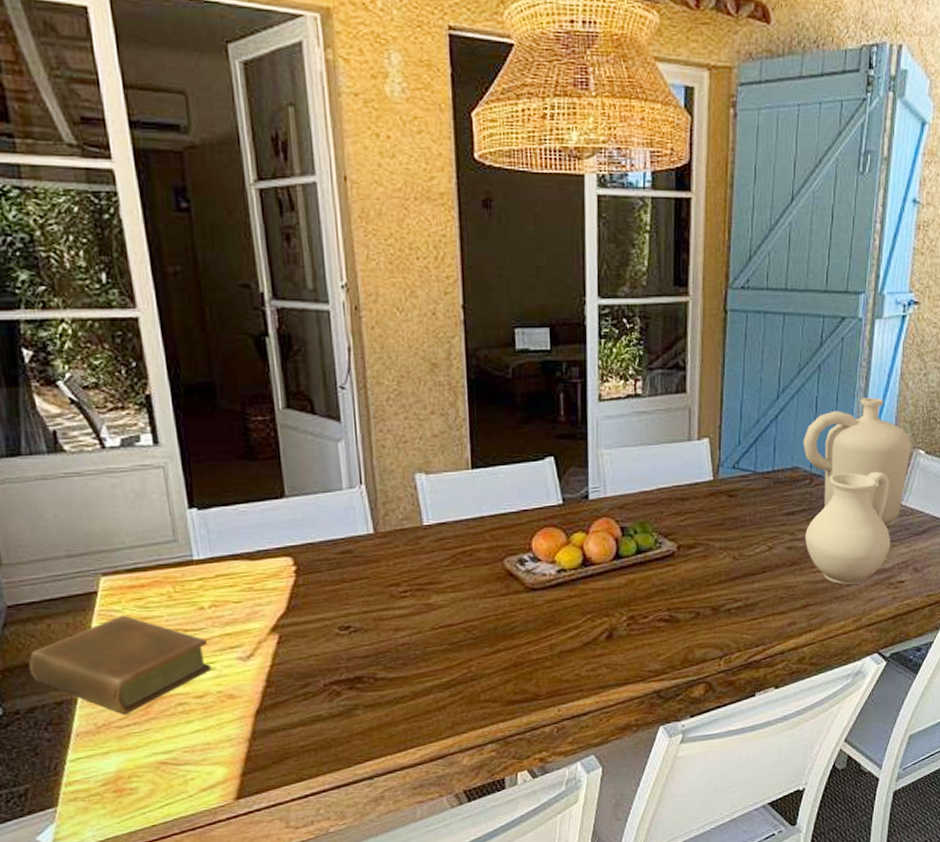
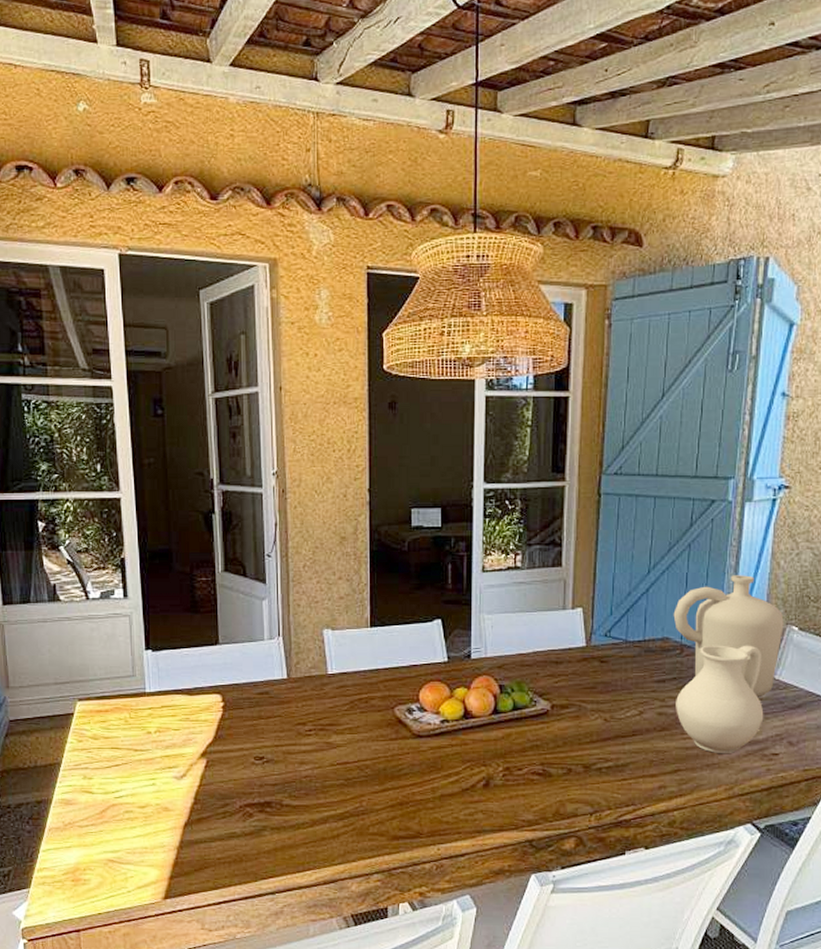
book: present [28,615,211,715] -> none [20,734,152,817]

